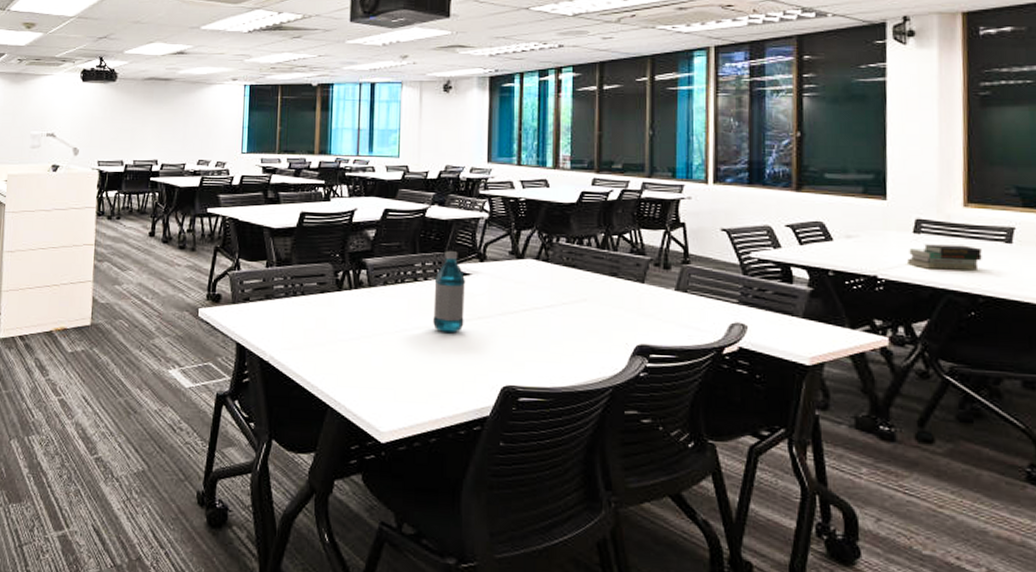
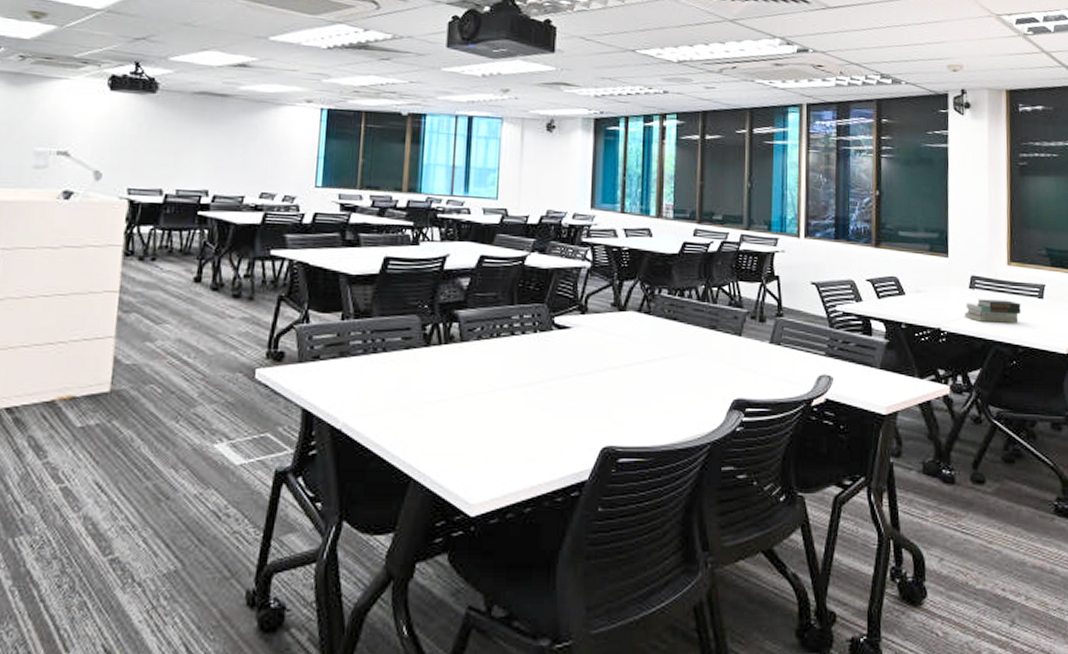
water bottle: present [433,251,466,334] -> none [530,302,567,392]

